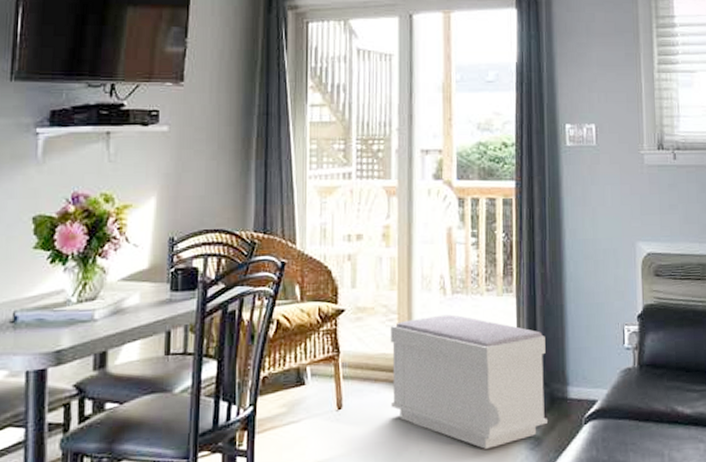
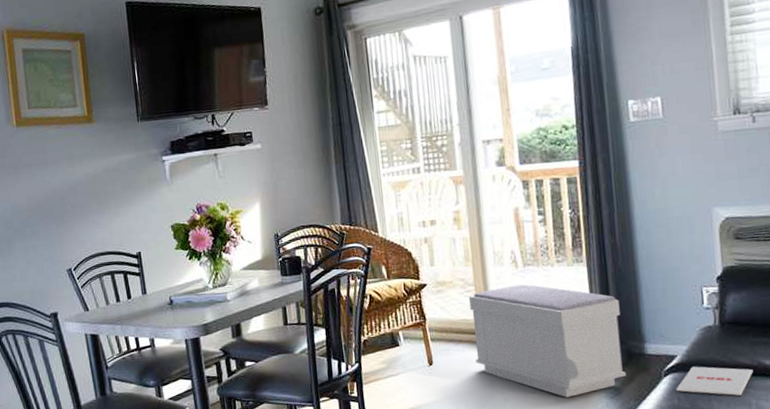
magazine: none [595,412,667,446] -> present [676,366,754,396]

